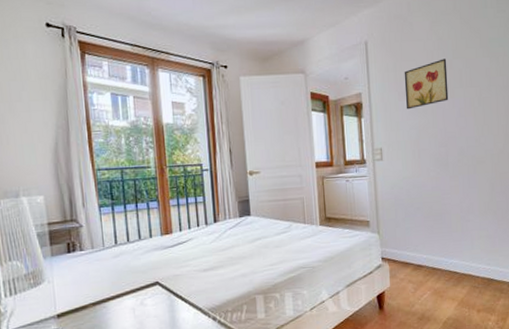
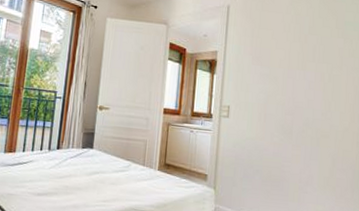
wall art: present [404,59,449,110] -> none [258,32,303,74]

